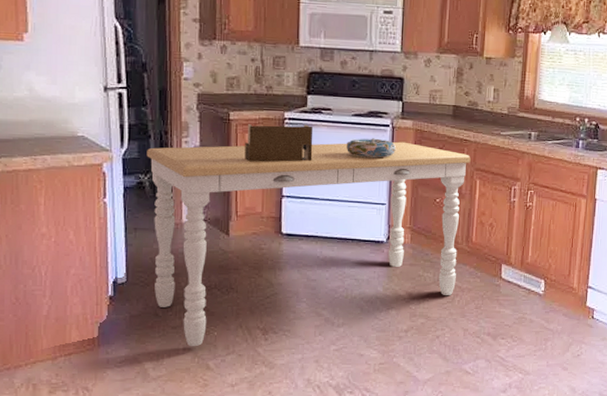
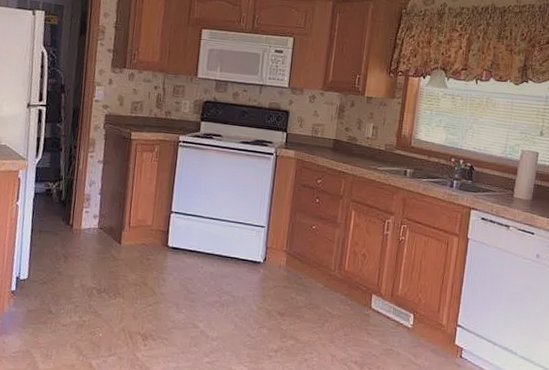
dining table: present [147,141,471,347] -> none [51,159,348,346]
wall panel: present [244,124,313,163] -> none [141,144,204,182]
decorative bowl: present [347,138,396,159] -> none [232,164,278,184]

